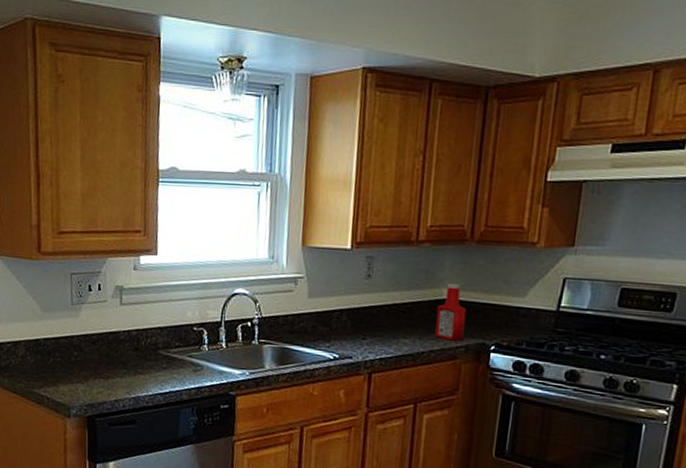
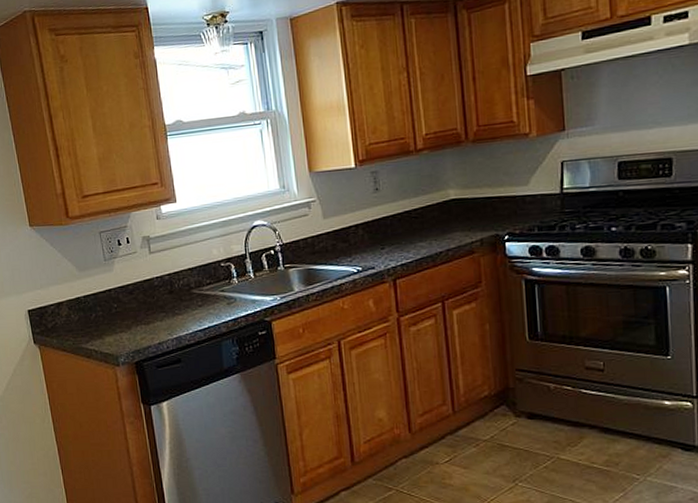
ketchup bottle: present [435,282,467,341] -> none [446,182,477,237]

